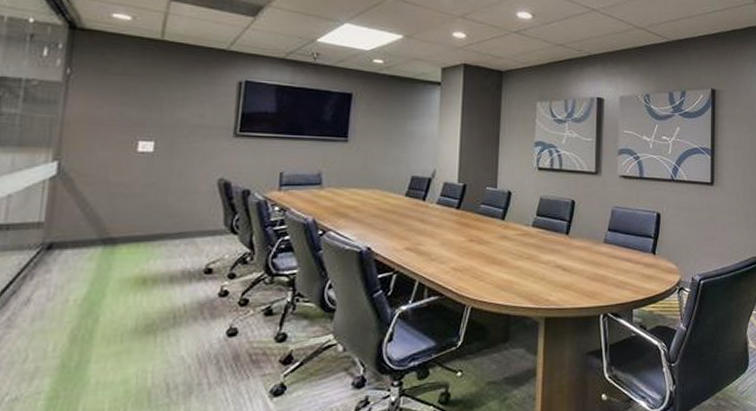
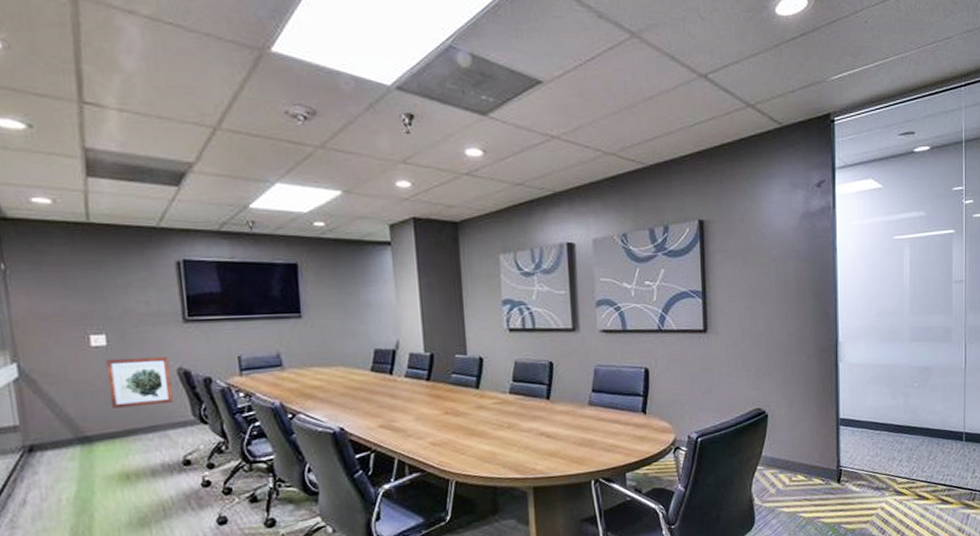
wall art: none [143,165,212,213] -> present [106,356,174,408]

